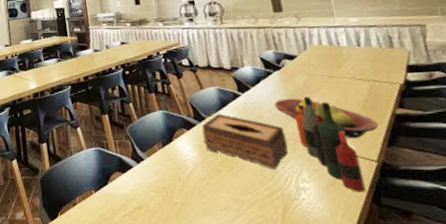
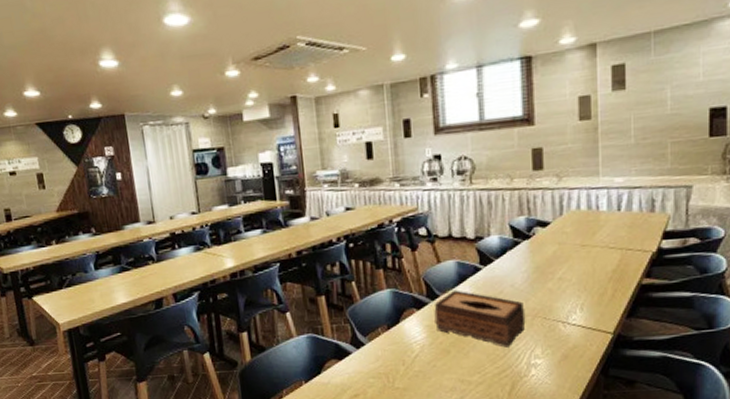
fruit bowl: present [274,98,378,138] -> none [517,270,621,311]
bottle collection: present [294,96,366,193] -> none [537,267,596,365]

